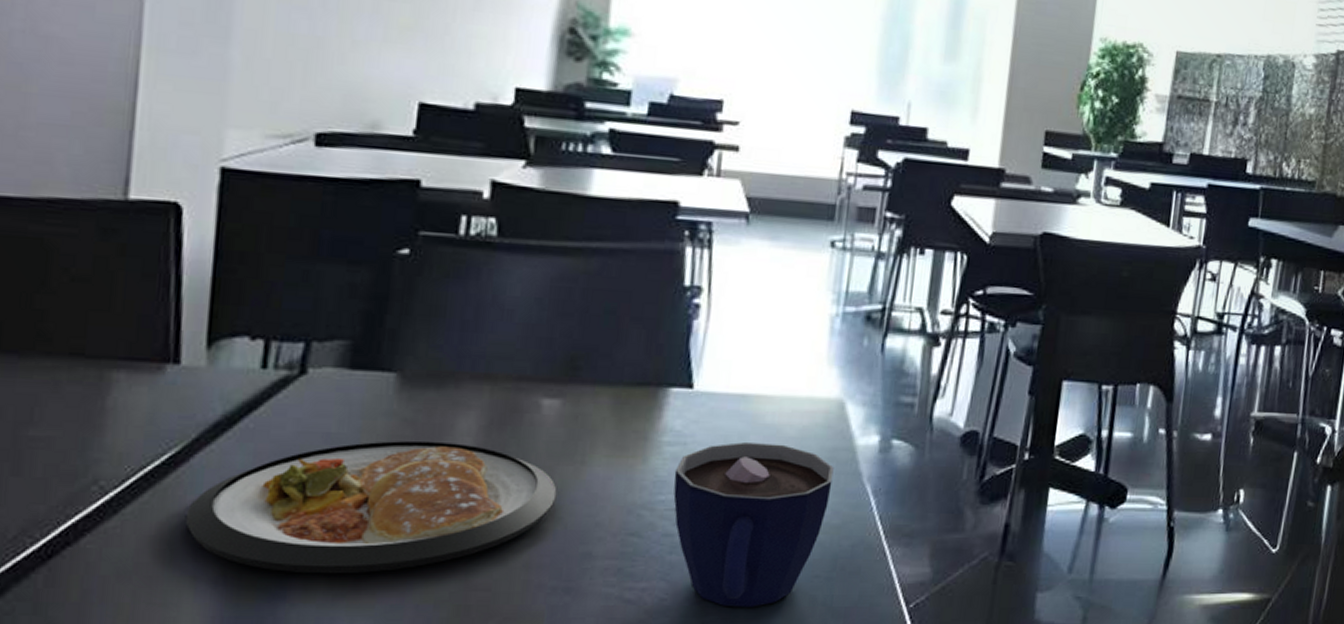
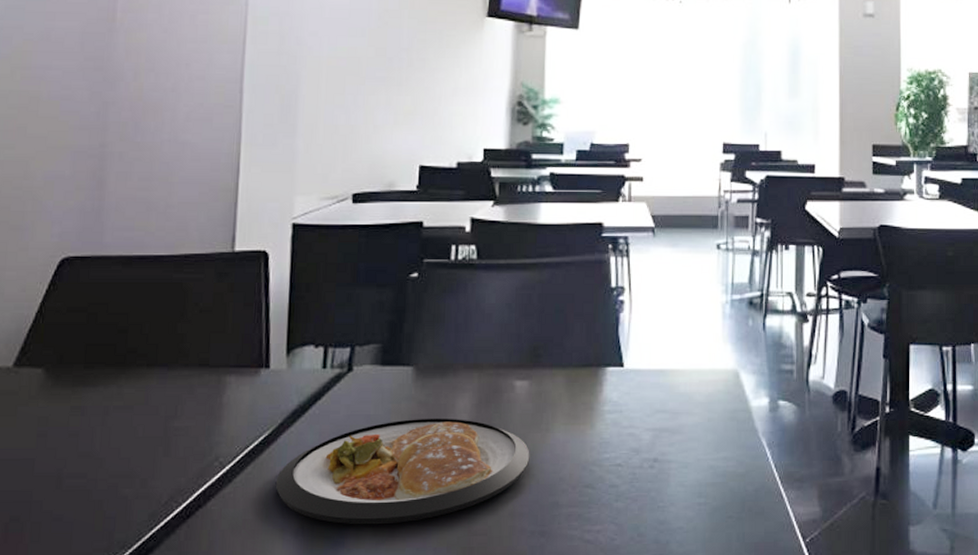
cup: present [673,442,834,608] -> none [615,408,735,545]

